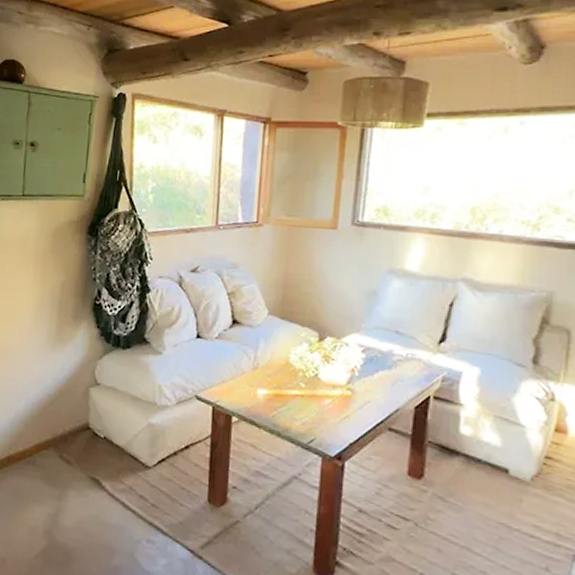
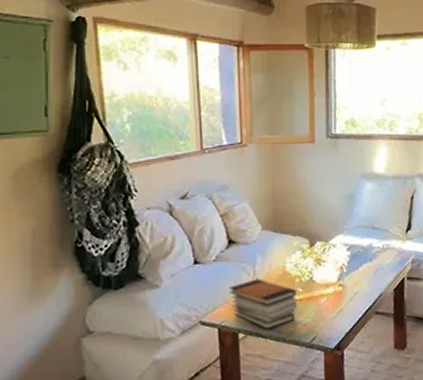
book stack: none [227,364,298,420] -> present [229,278,297,330]

